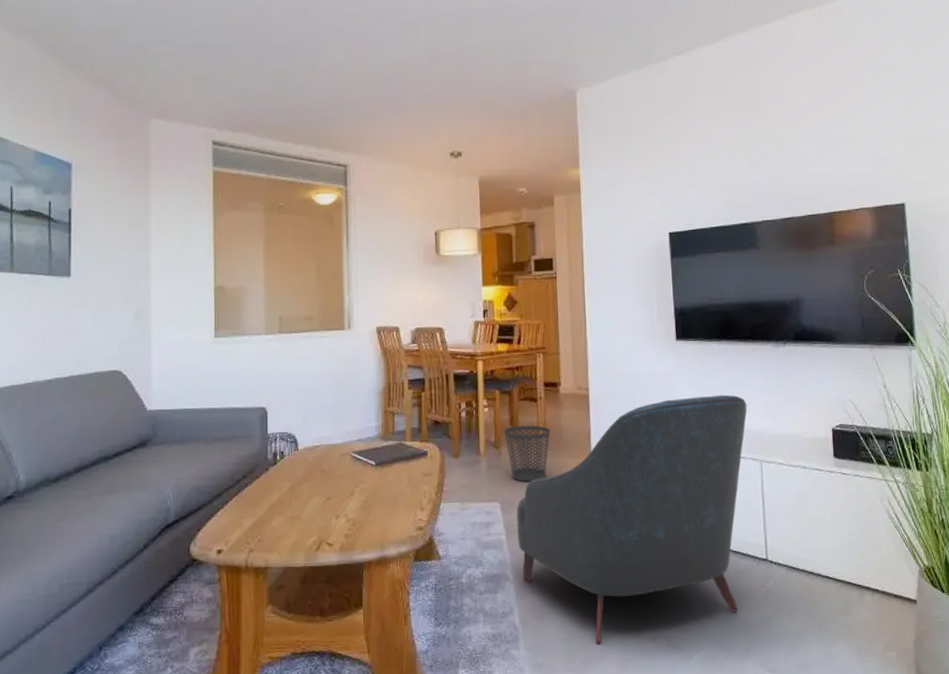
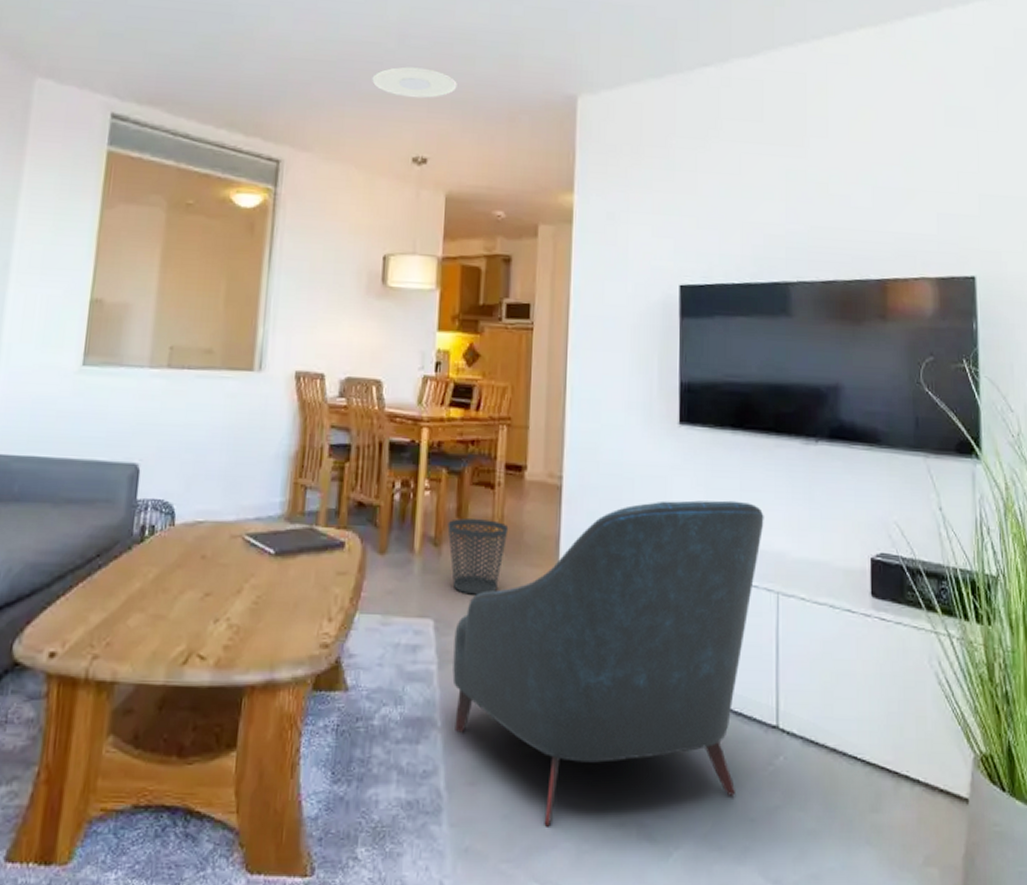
plate: none [412,80,480,105] -> present [372,66,457,99]

